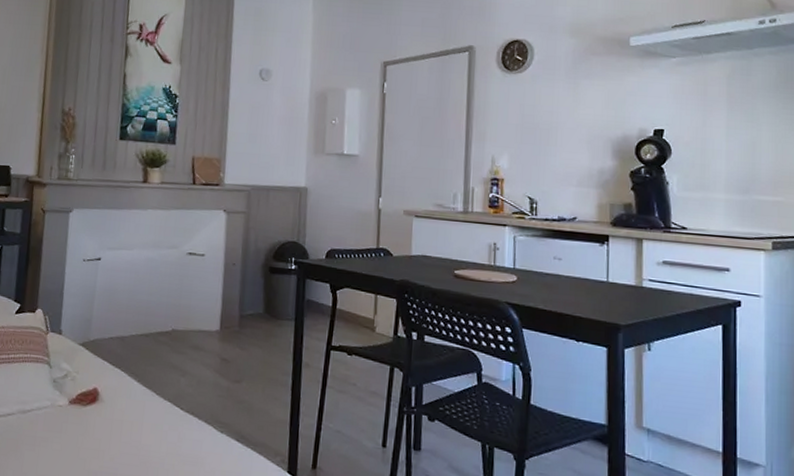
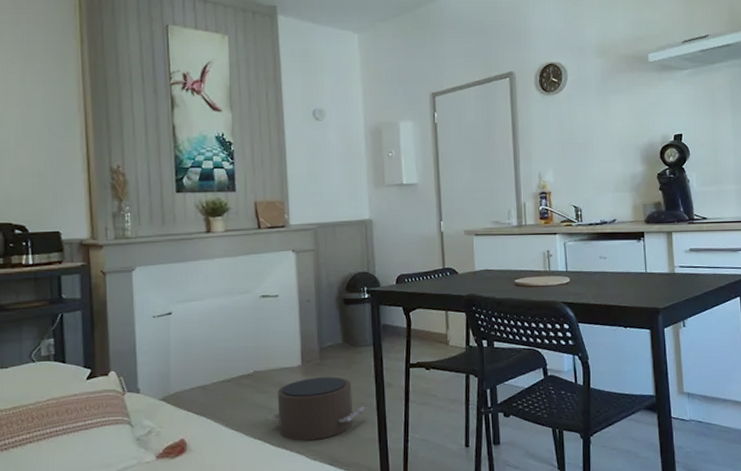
pouf: none [185,345,283,412] -> present [272,377,368,441]

